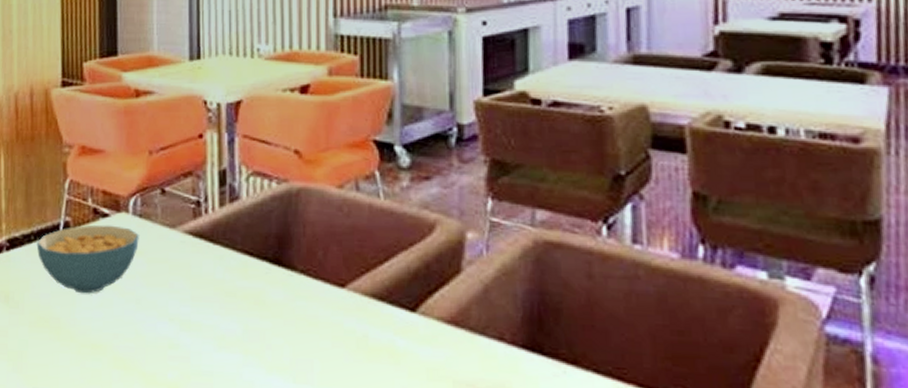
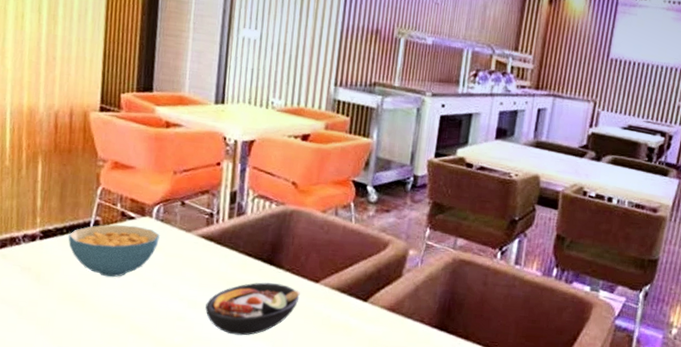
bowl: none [202,291,322,368] -> present [205,282,300,336]

